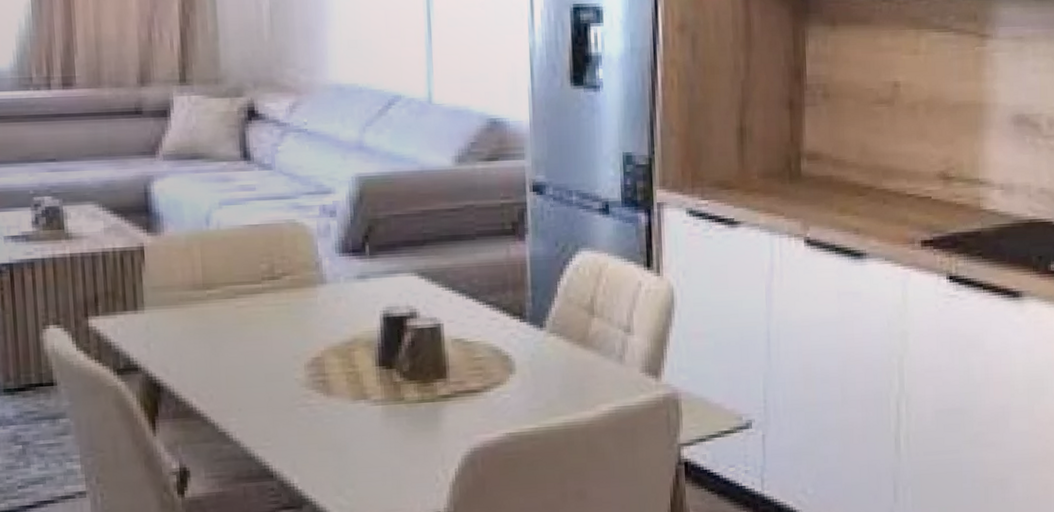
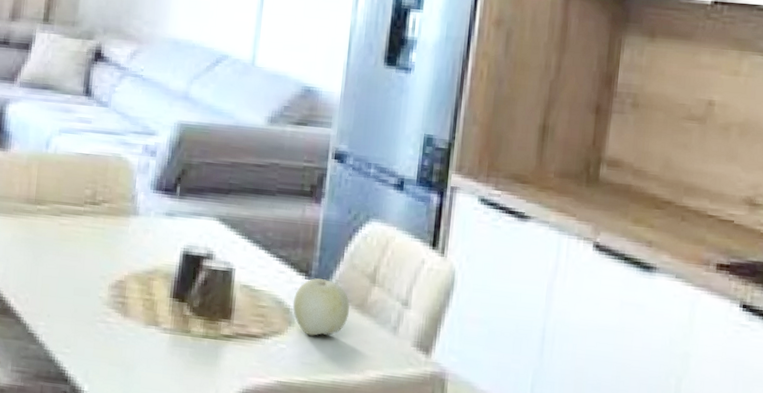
fruit: none [510,319,571,380] -> present [292,278,350,336]

